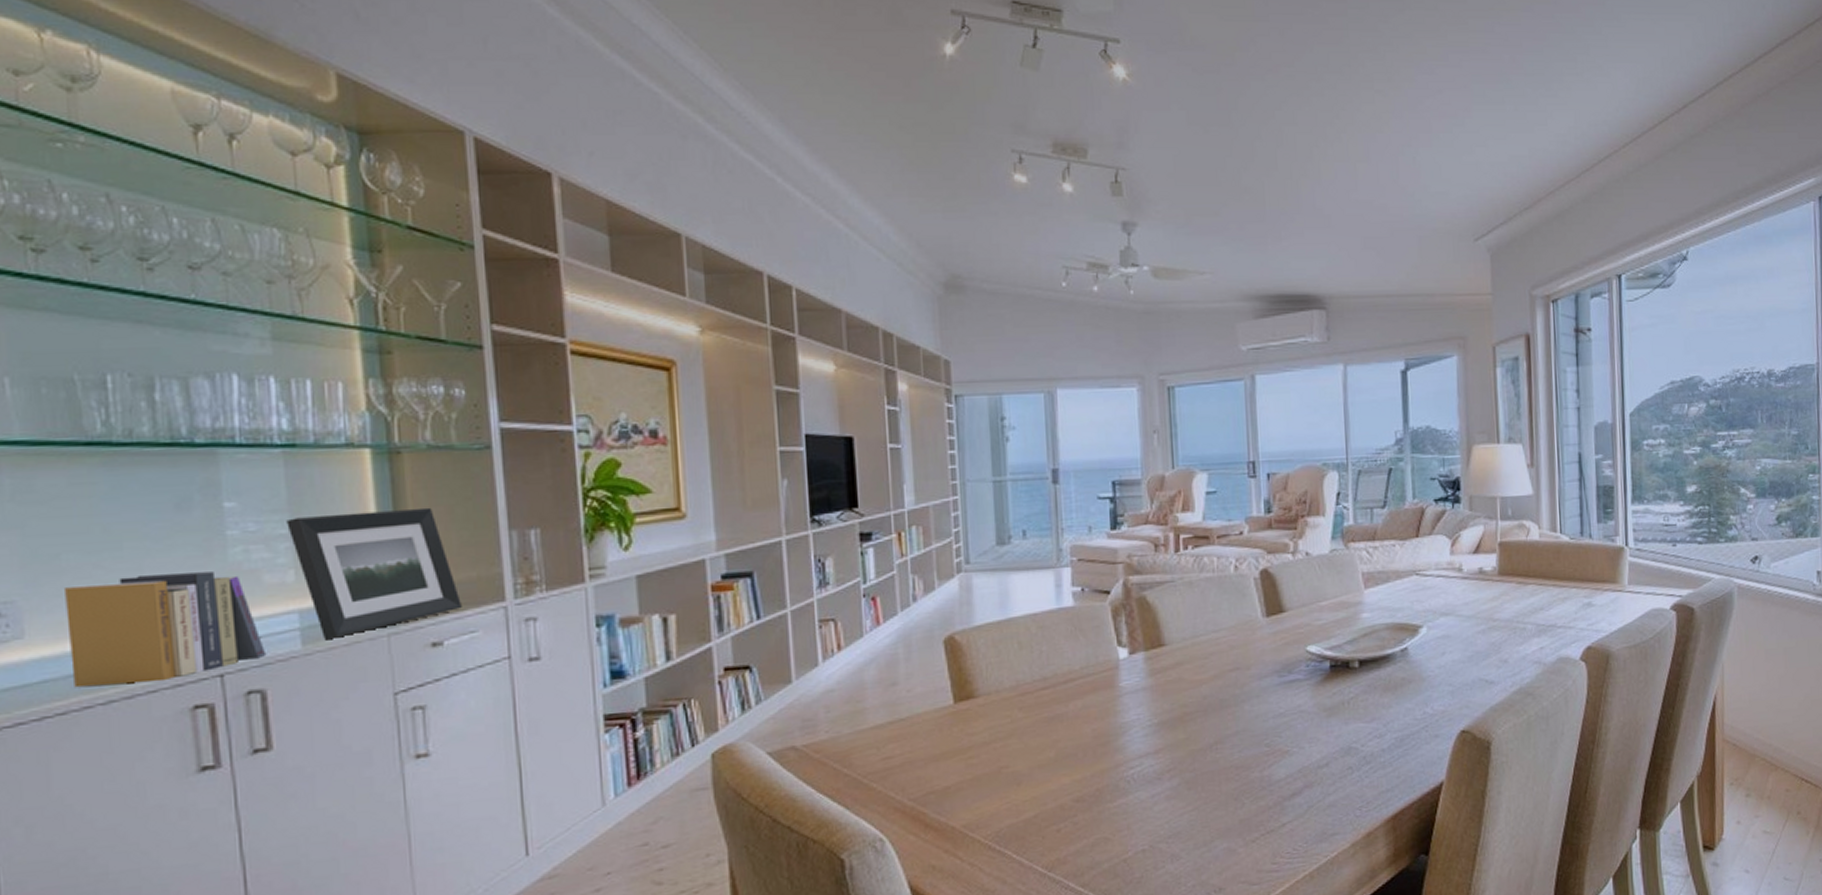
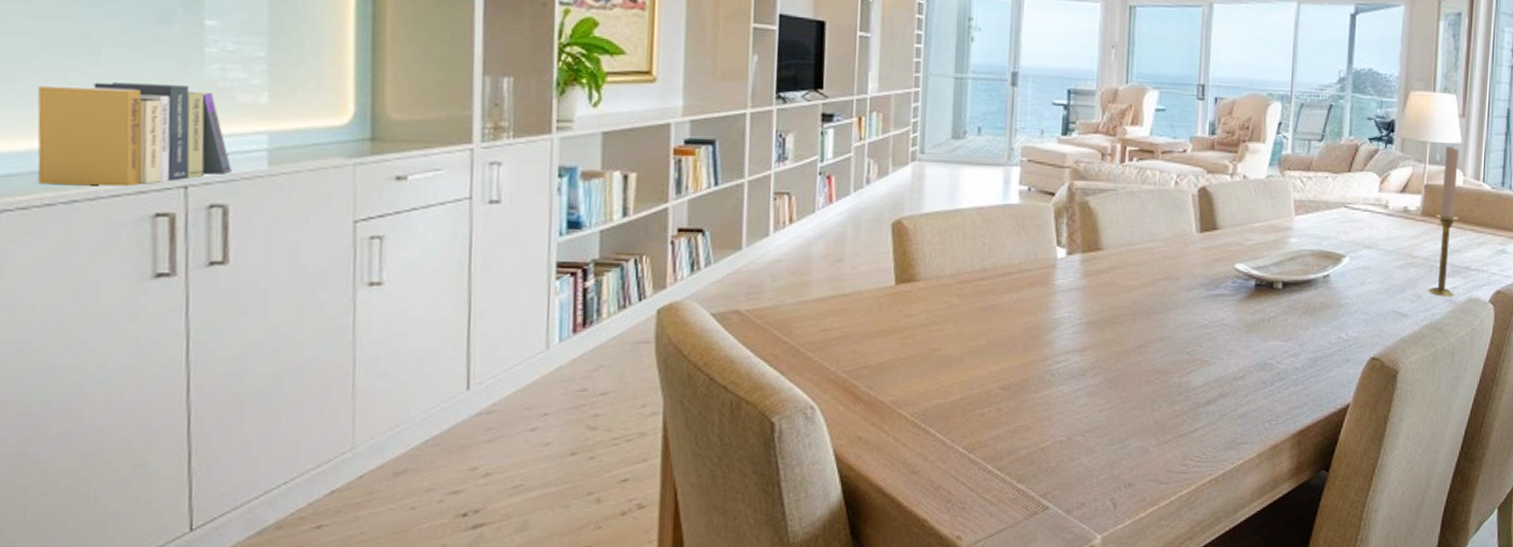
picture frame: present [286,507,462,641] -> none [265,42,429,164]
candlestick: none [1513,497,1543,660] -> present [1427,144,1459,297]

